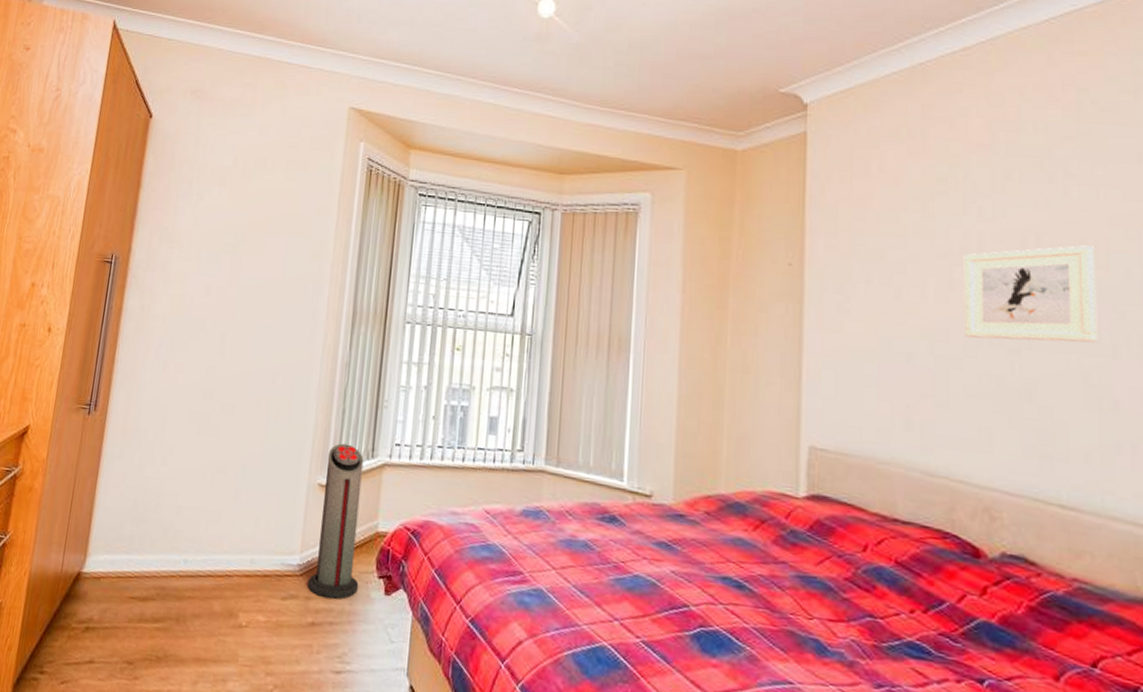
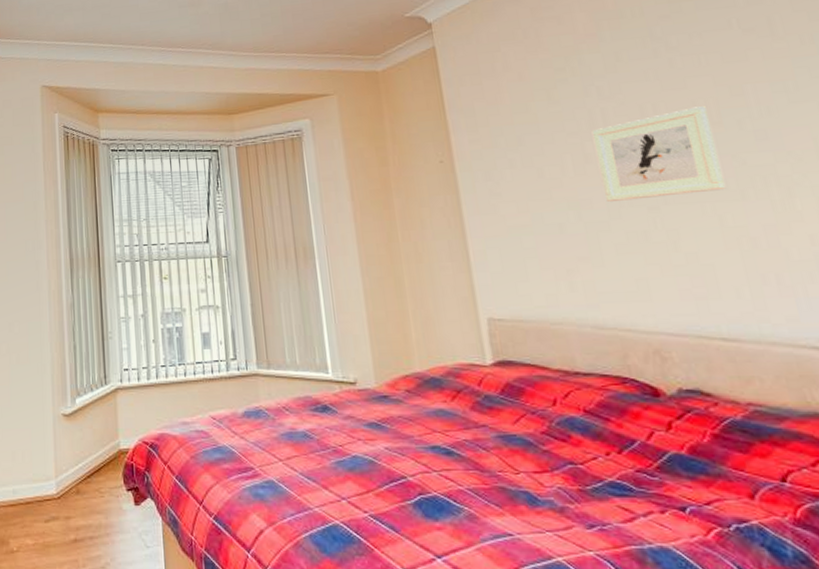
air purifier: present [308,443,364,599] -> none [66,375,111,515]

